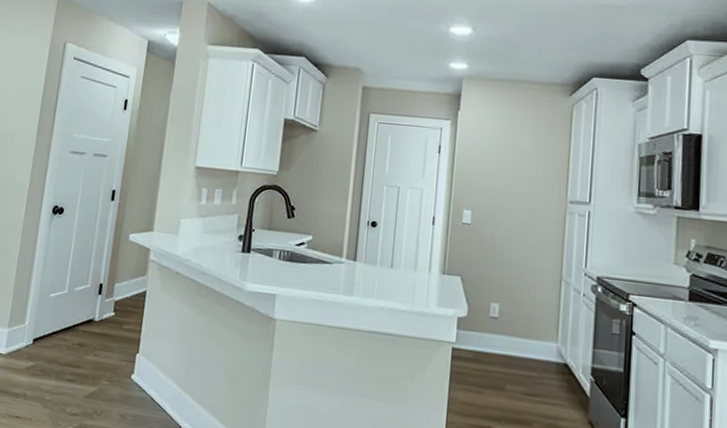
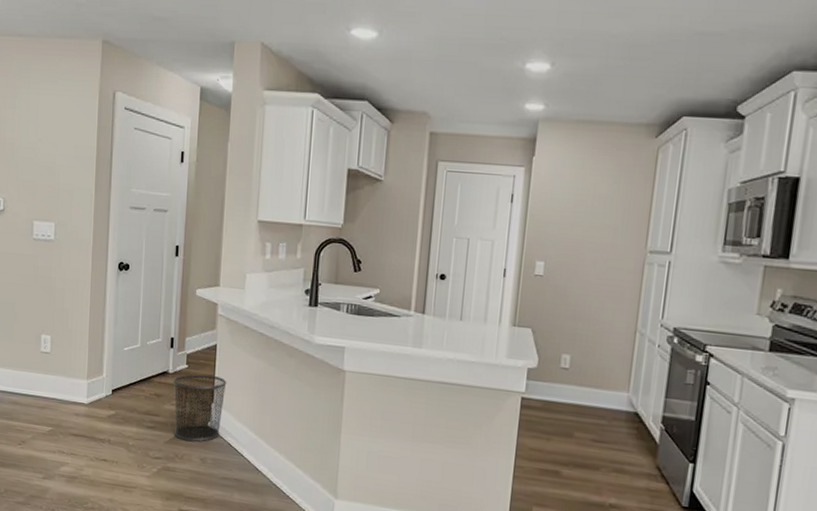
waste bin: none [94,322,154,397] -> present [173,374,227,442]

